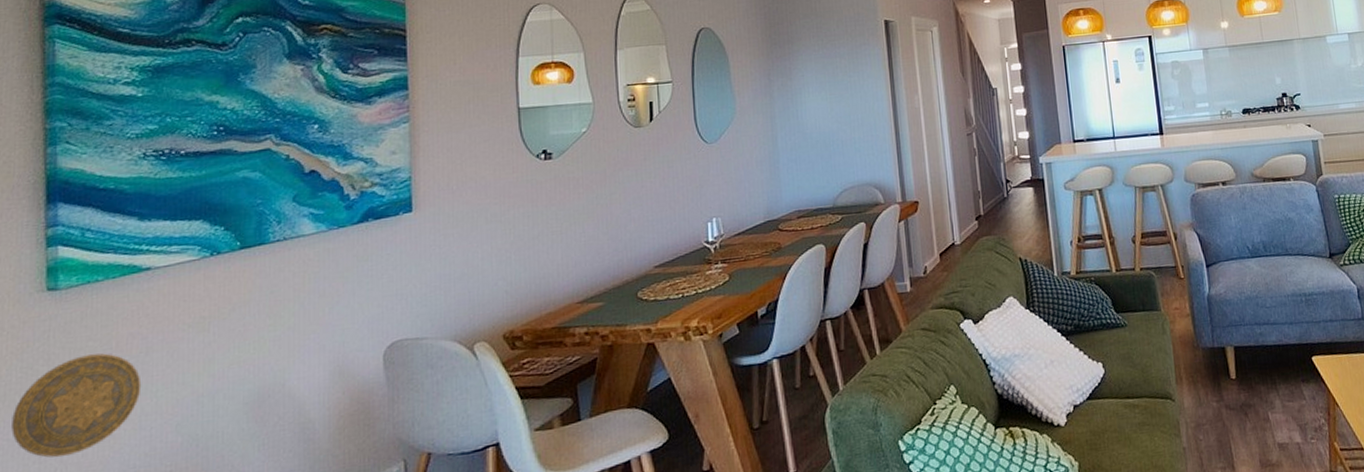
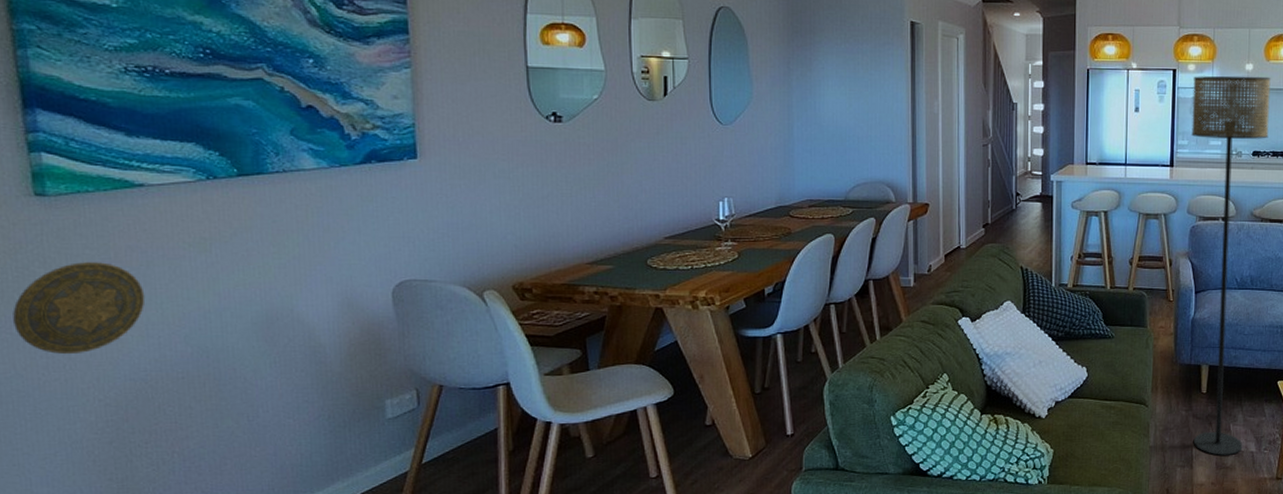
floor lamp: none [1170,32,1287,451] -> present [1191,76,1271,456]

